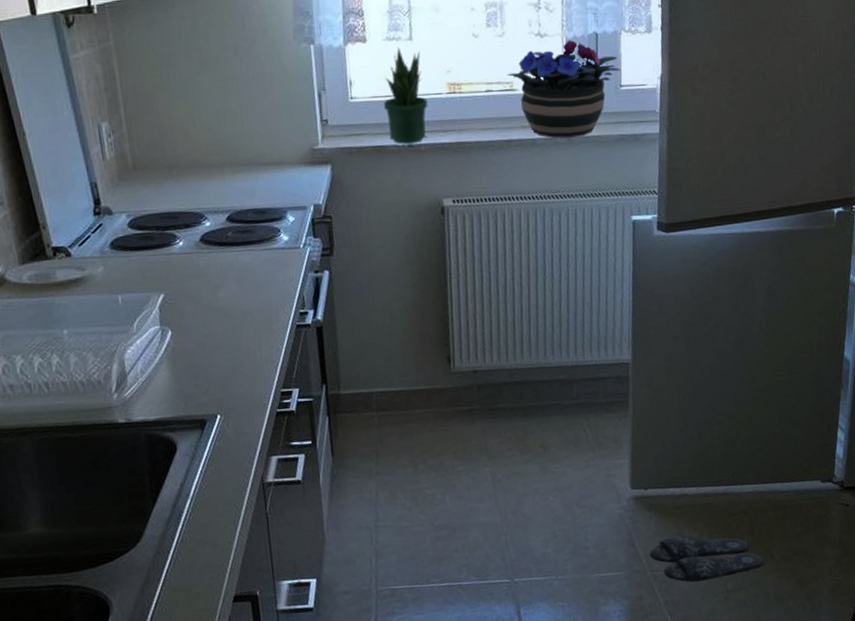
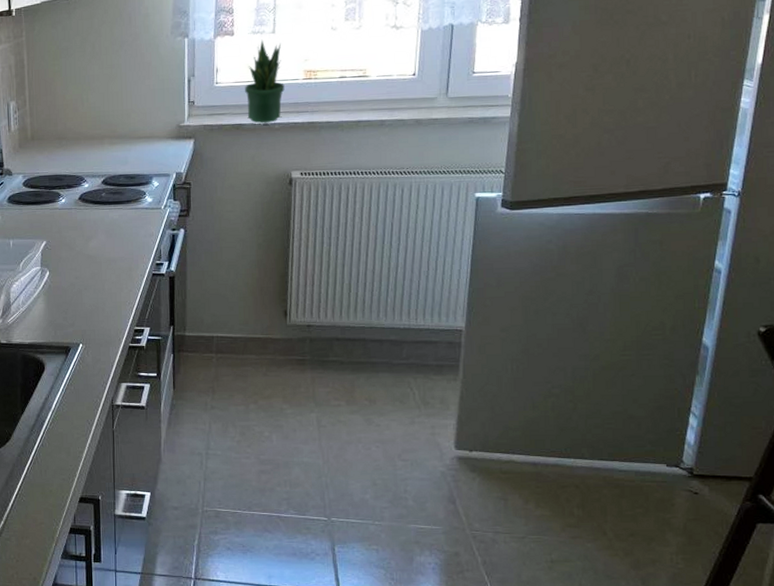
potted flower: present [507,39,620,139] -> none [361,30,474,121]
slippers: present [650,535,764,582] -> none [471,499,595,547]

